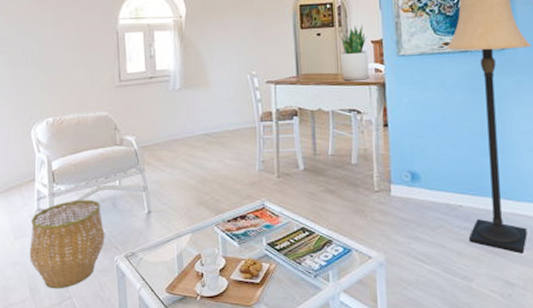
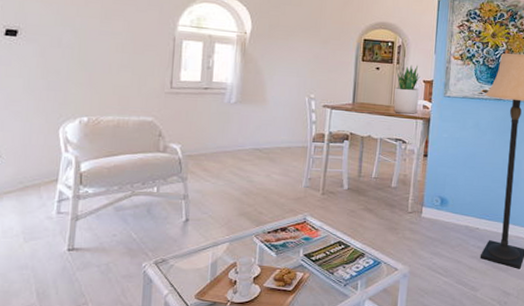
basket: present [29,199,105,288] -> none [40,203,135,293]

